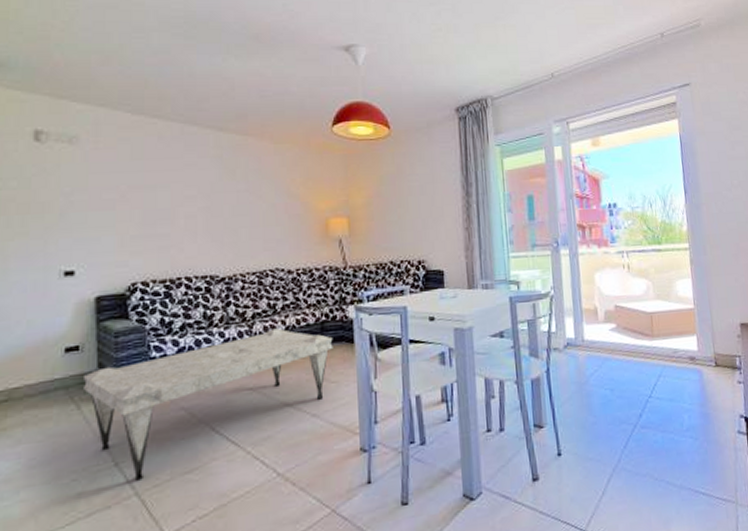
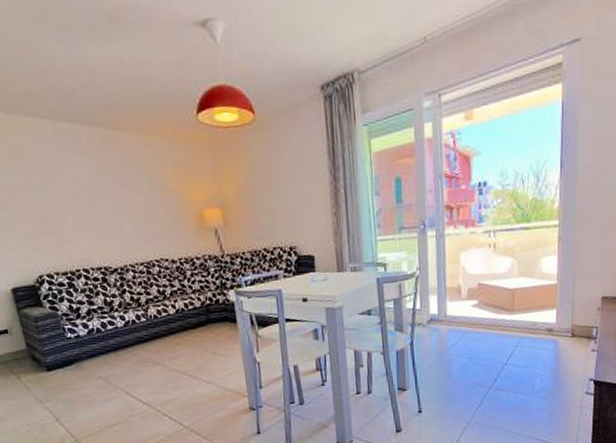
coffee table: present [82,328,333,481] -> none [16,311,219,431]

